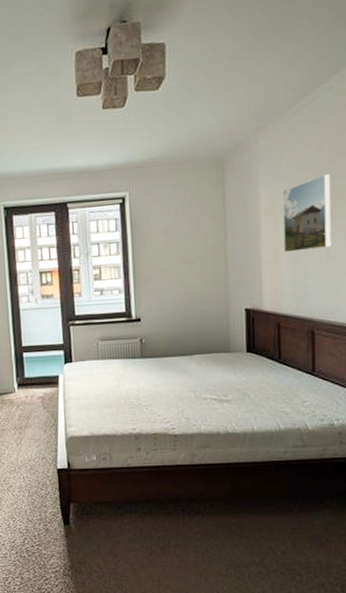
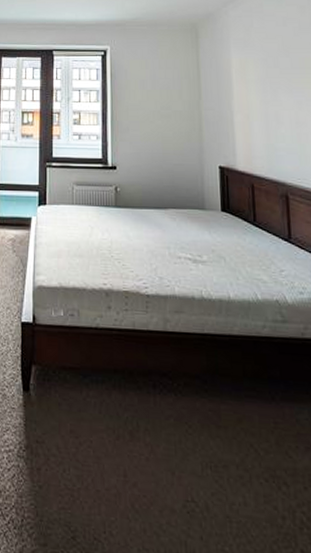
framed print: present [282,174,331,252] -> none [252,47,301,115]

